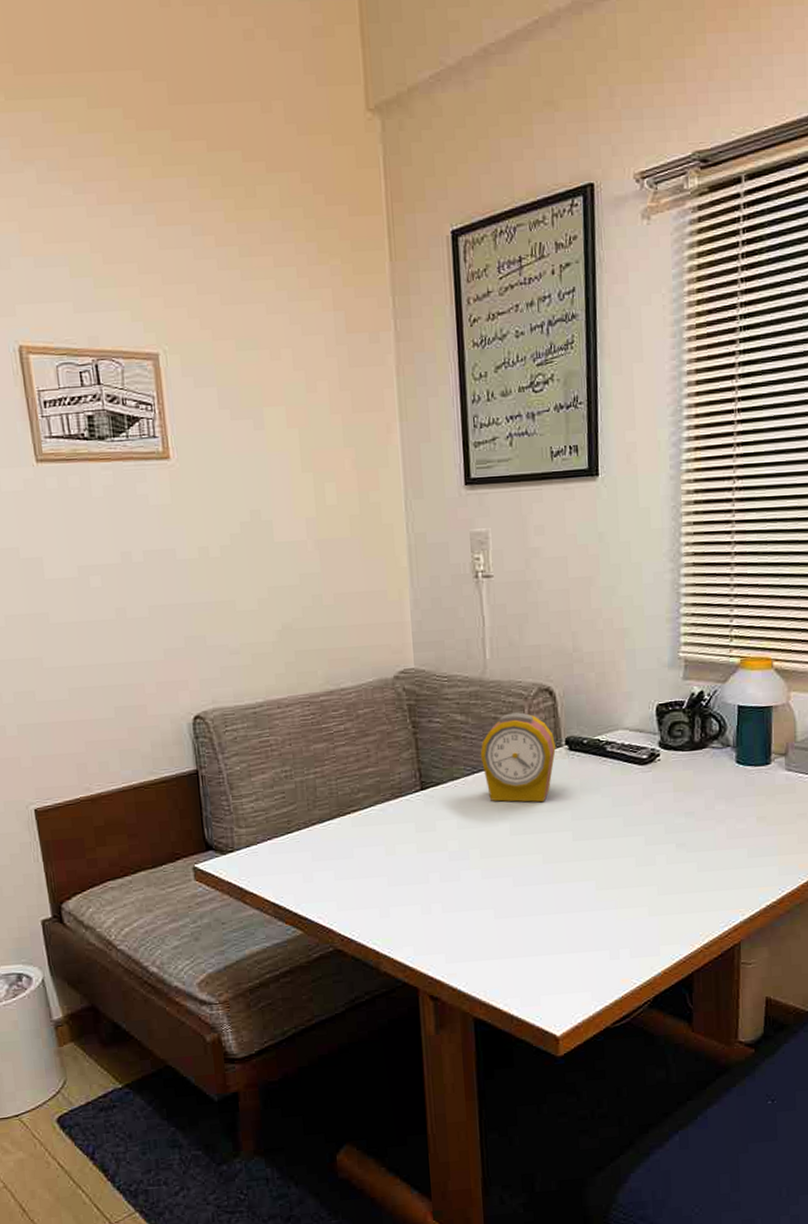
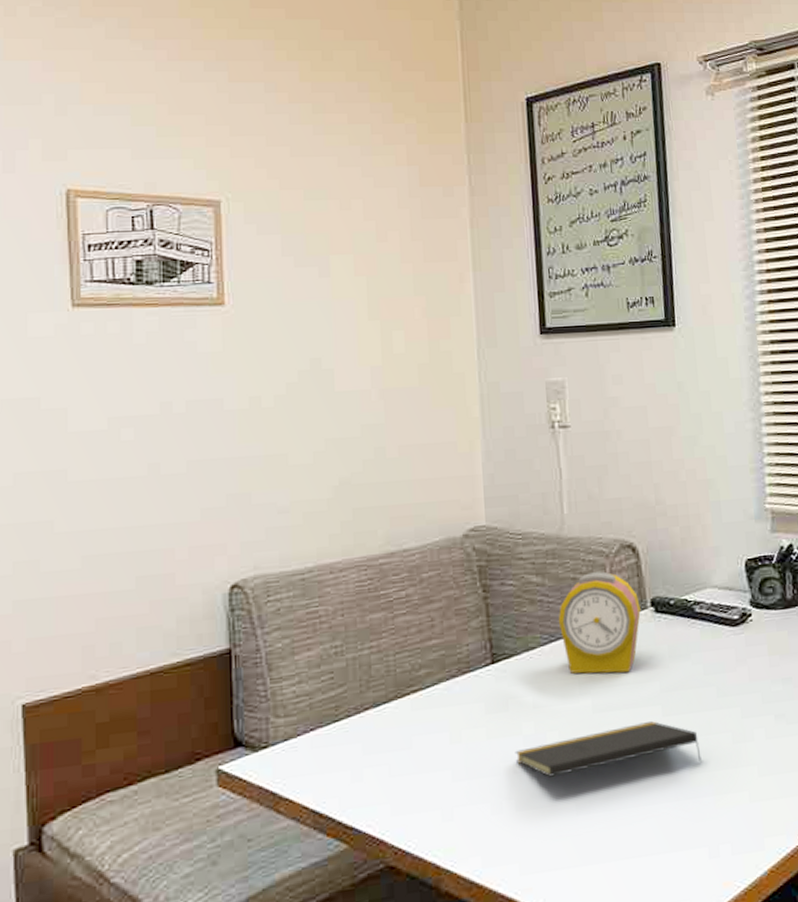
notepad: none [441,844,607,887] -> present [515,721,702,777]

